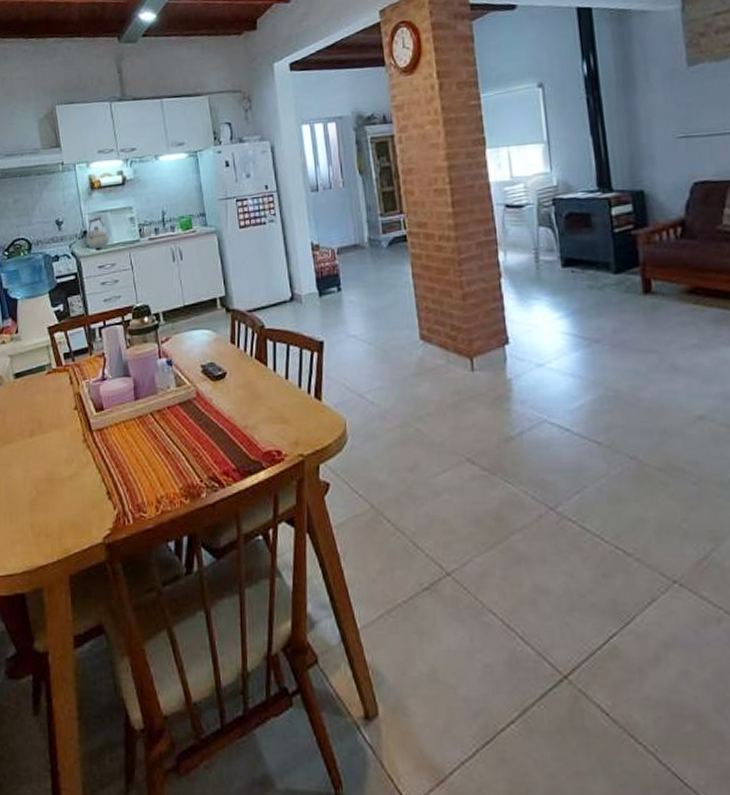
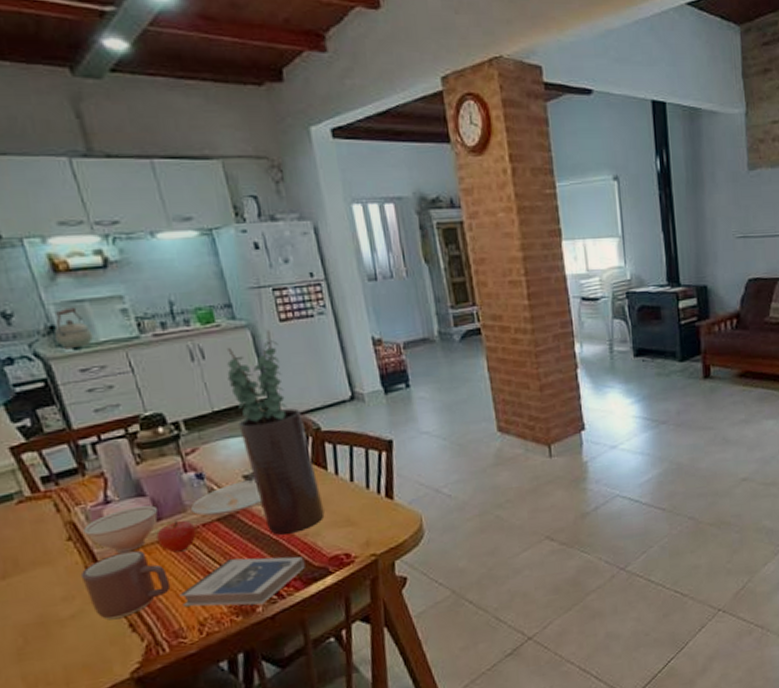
mug: none [79,425,140,485] -> present [80,550,171,620]
bowl: none [86,384,138,425] -> present [83,505,159,553]
fruit: none [134,401,163,430] -> present [156,520,197,553]
hardback book: none [145,443,243,491] -> present [179,556,305,607]
plate: none [160,369,214,400] -> present [190,478,263,517]
vase: none [197,235,262,424] -> present [227,329,324,535]

